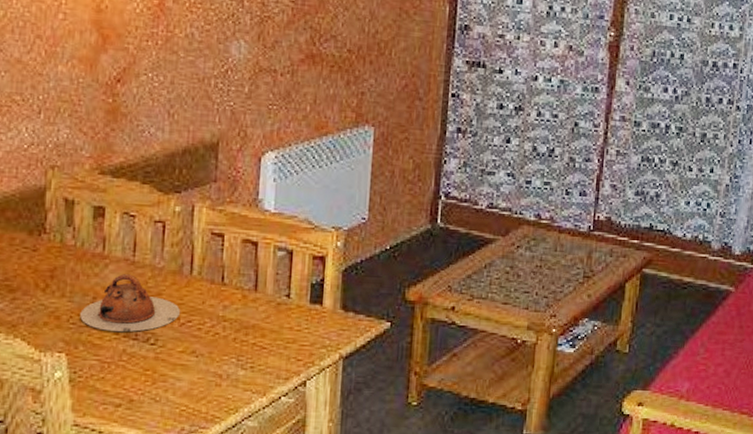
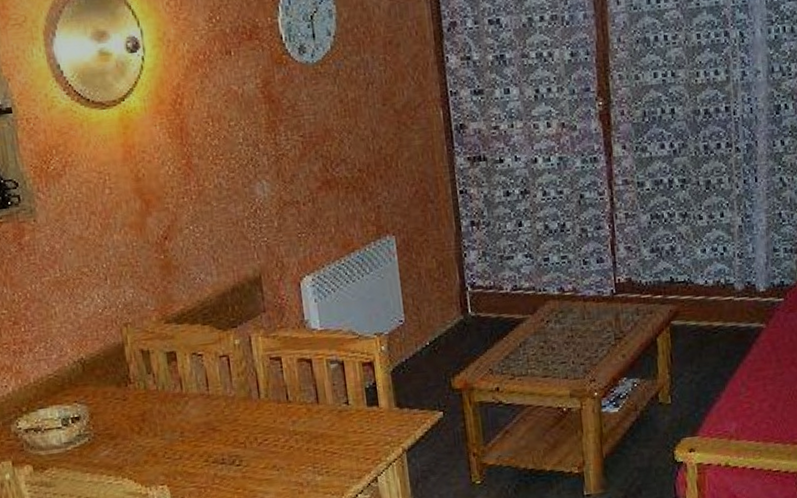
teapot: present [80,273,181,332] -> none [172,406,257,460]

